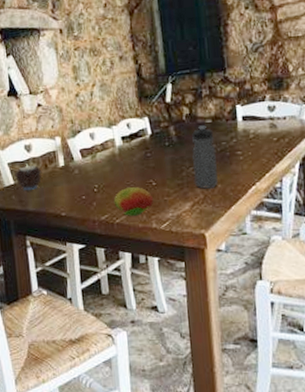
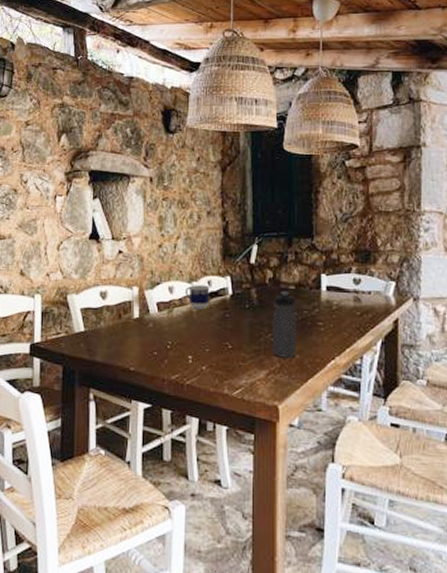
candle: present [15,163,42,190] -> none [86,311,115,339]
cup: none [106,128,131,152] -> present [186,285,210,310]
fruit: present [113,187,154,216] -> none [186,348,228,379]

